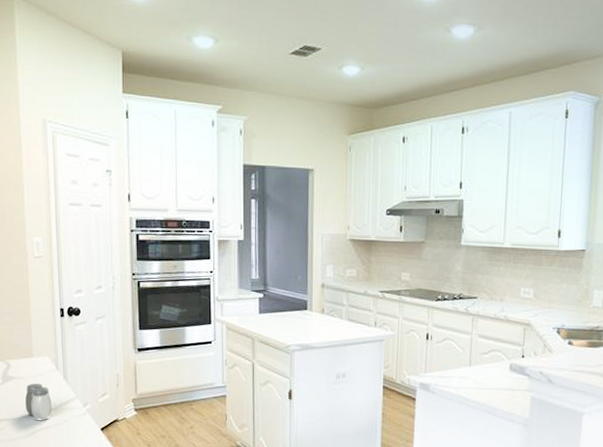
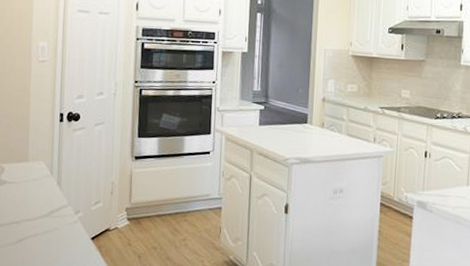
salt and pepper shaker: present [25,383,52,420] -> none [16,188,43,227]

